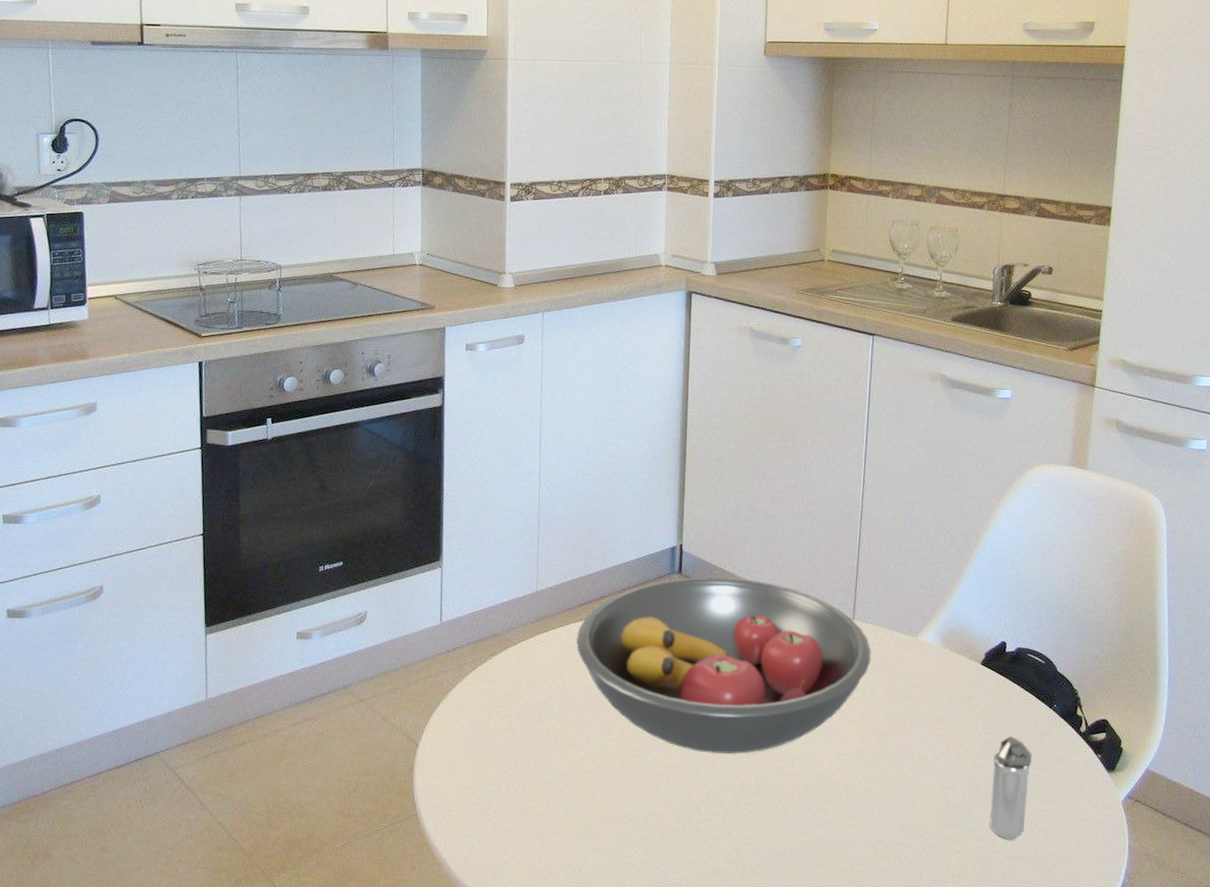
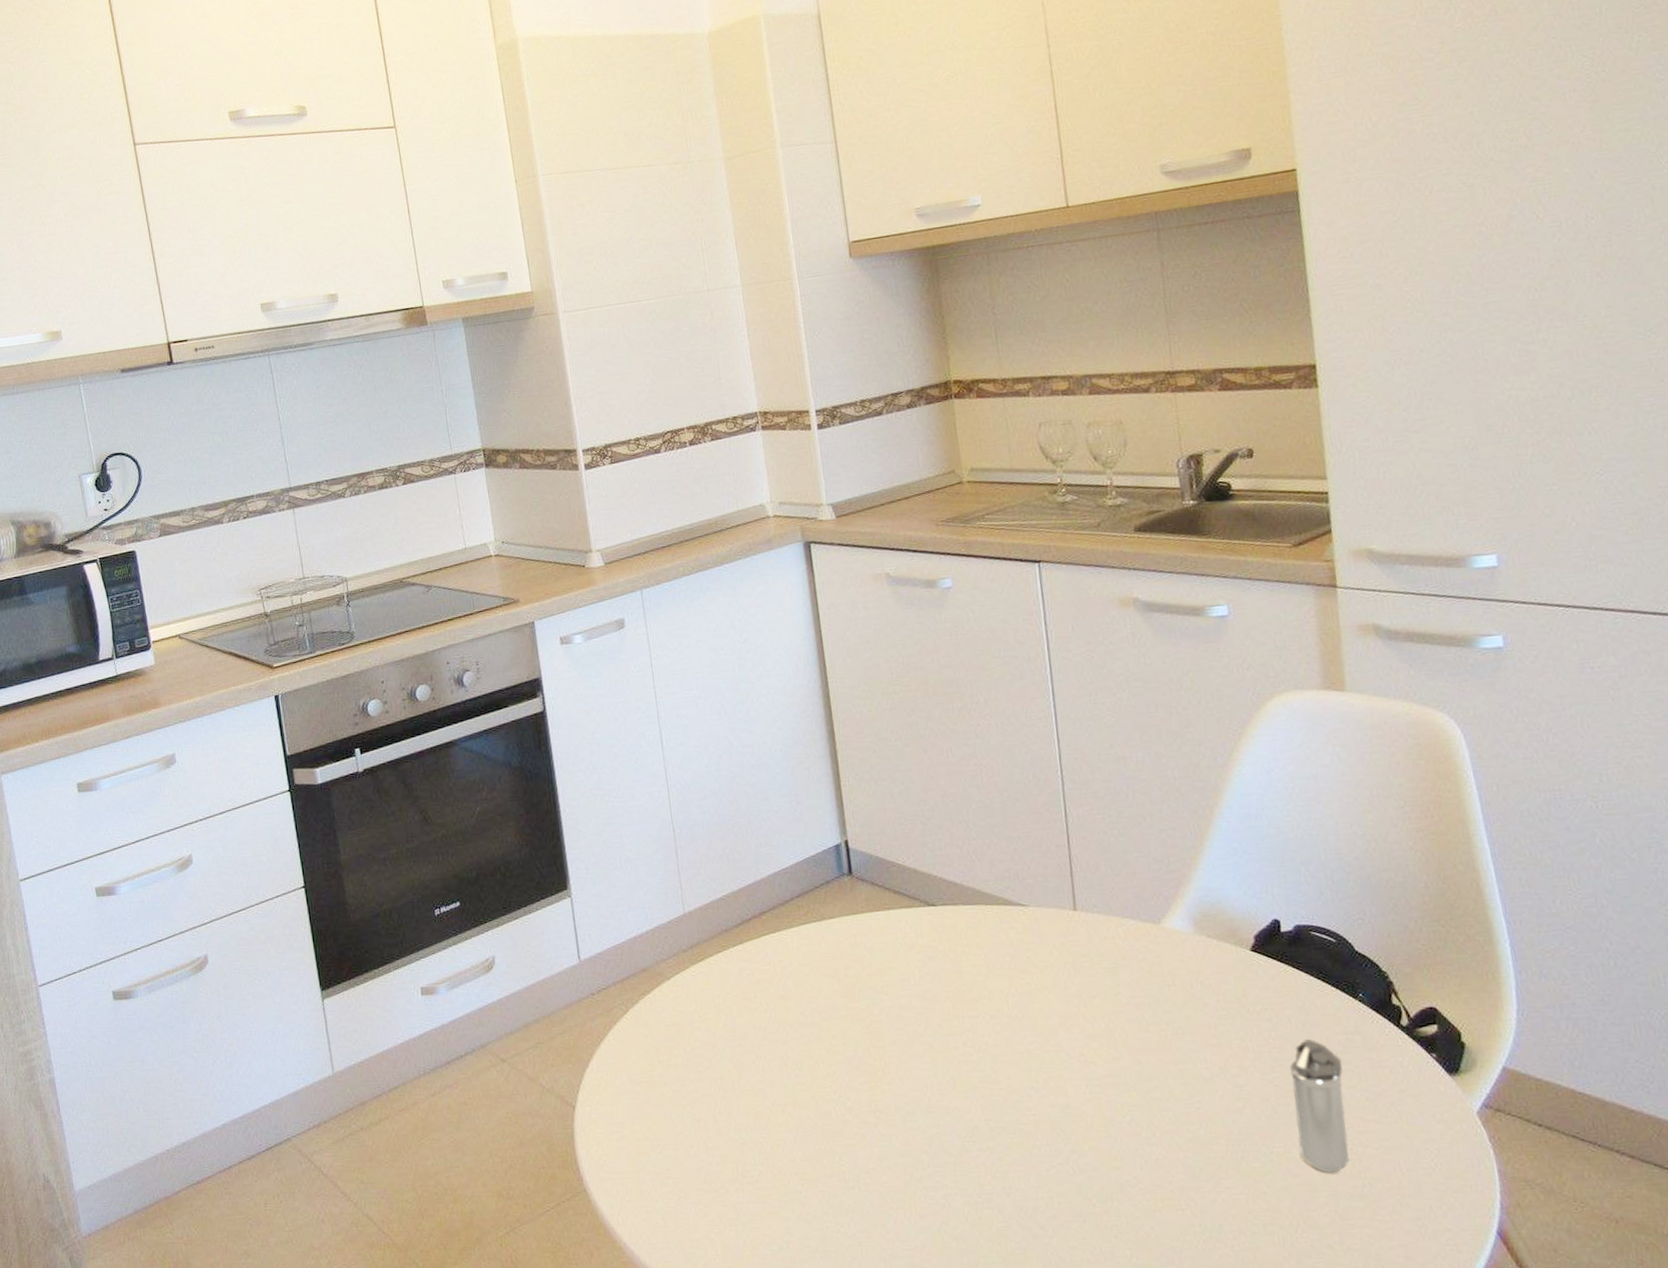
fruit bowl: present [576,577,871,754] -> none [739,873,1107,1091]

